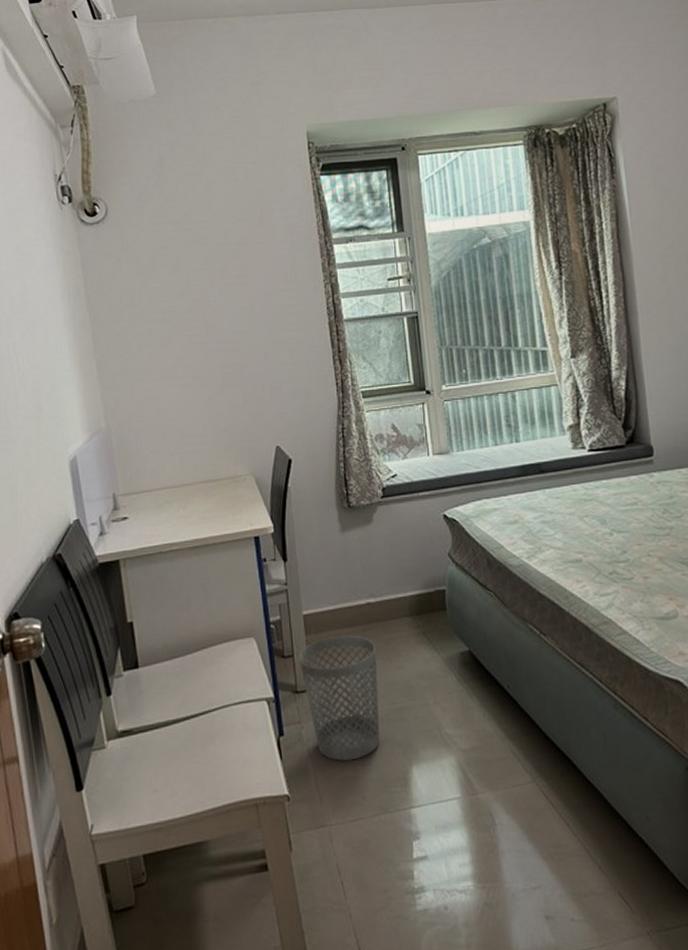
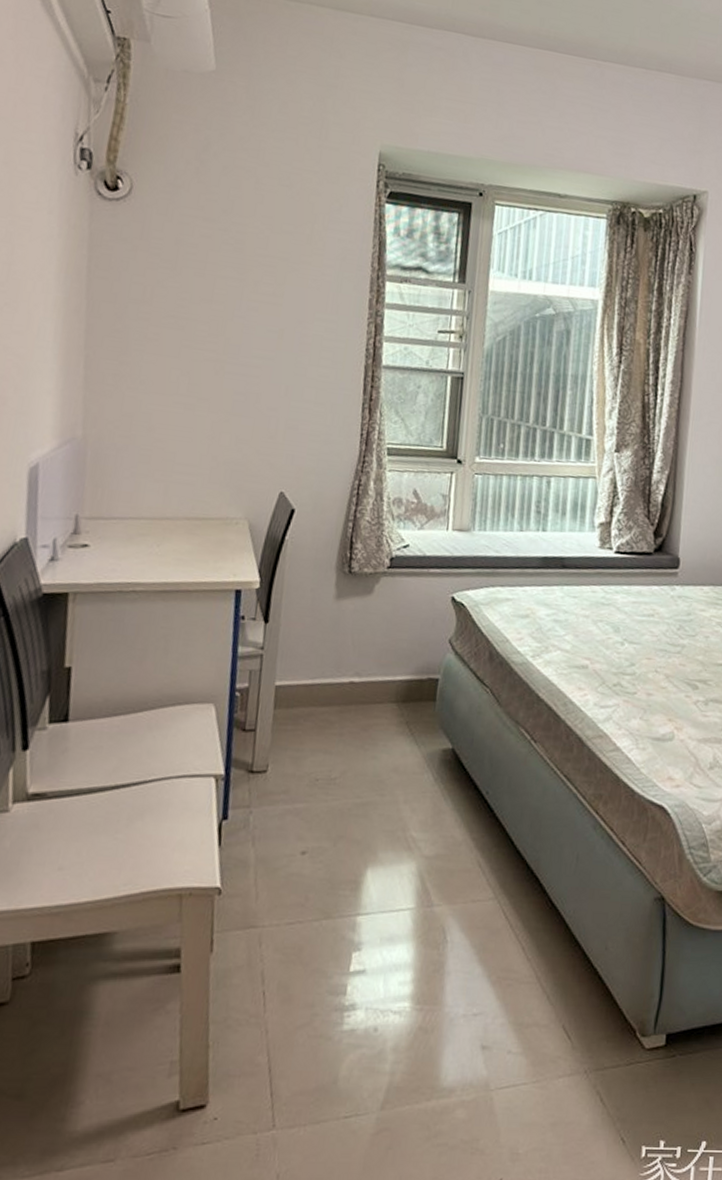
wastebasket: present [298,635,381,761] -> none [261,714,352,856]

